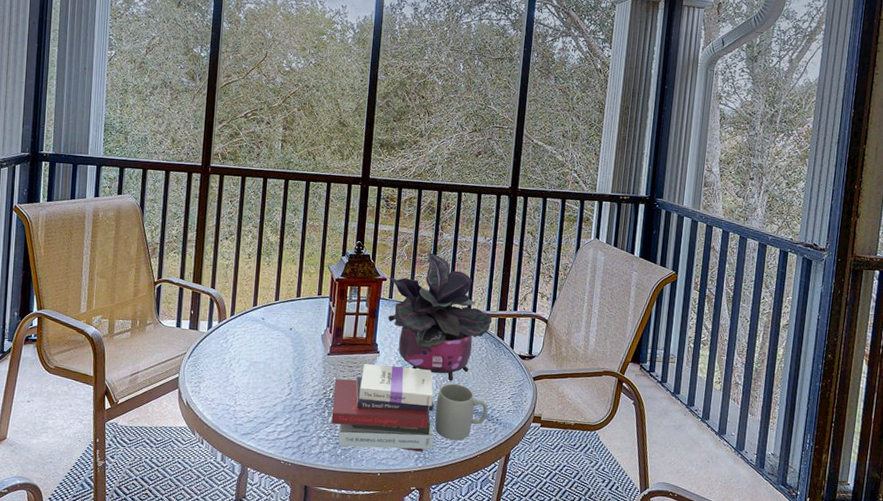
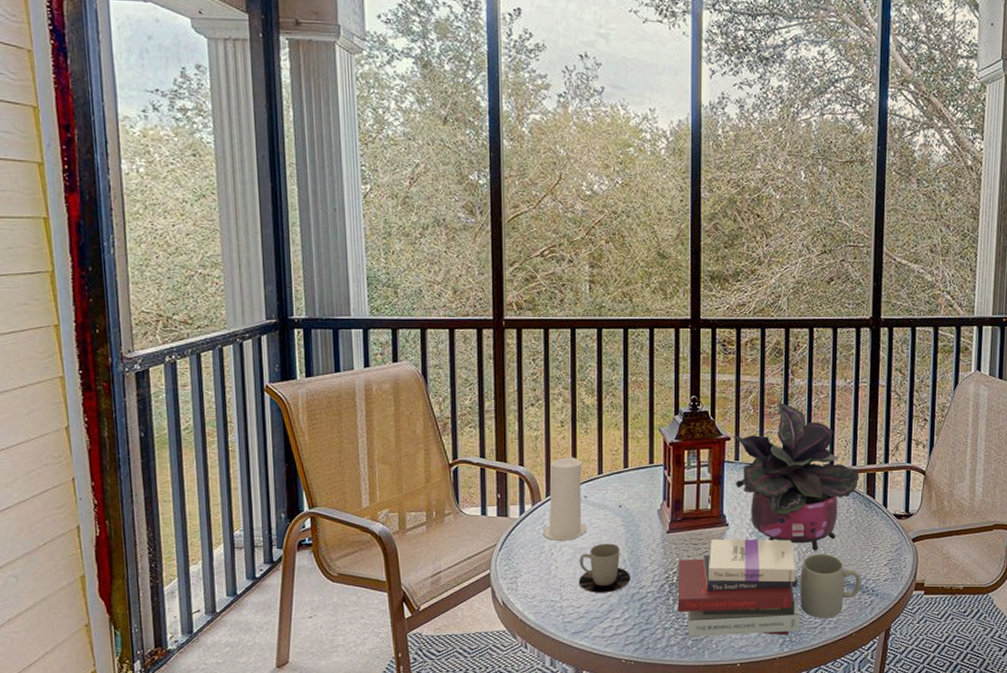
candle: none [225,284,263,355] -> present [543,457,587,541]
cup: none [251,359,295,402] -> present [578,543,631,593]

